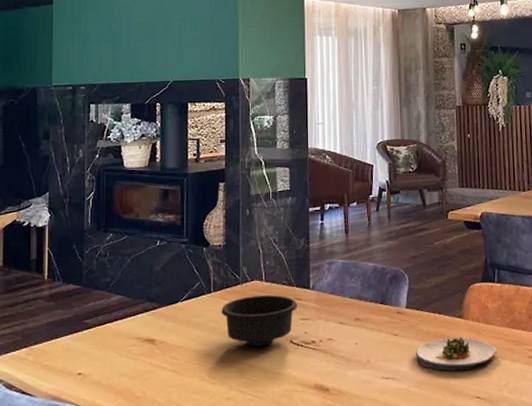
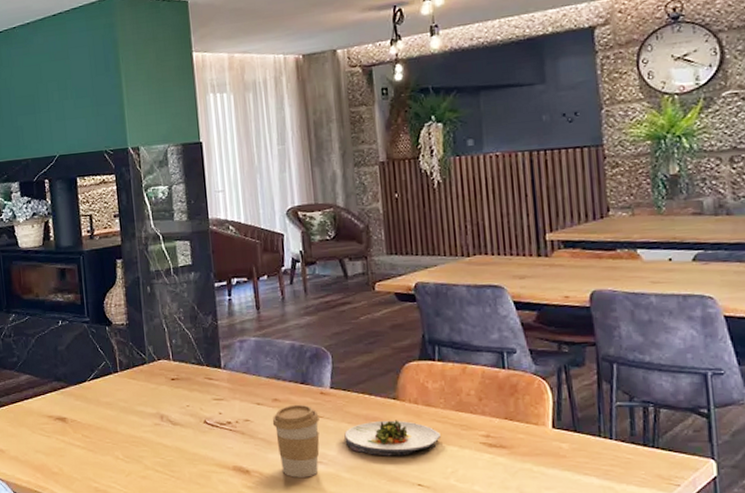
bowl: present [221,295,297,346] -> none [129,374,209,426]
coffee cup: none [353,323,395,394] -> present [272,404,320,478]

